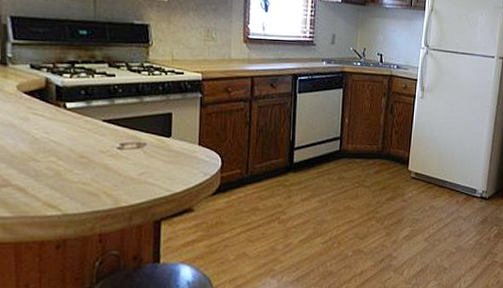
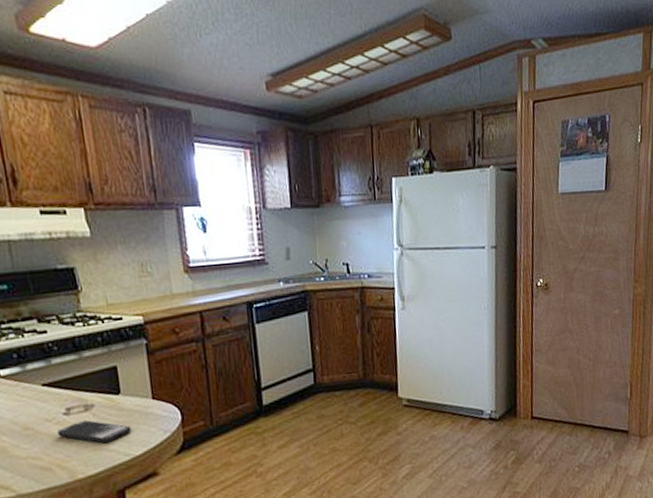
smartphone: none [109,156,176,178] -> present [57,420,131,444]

